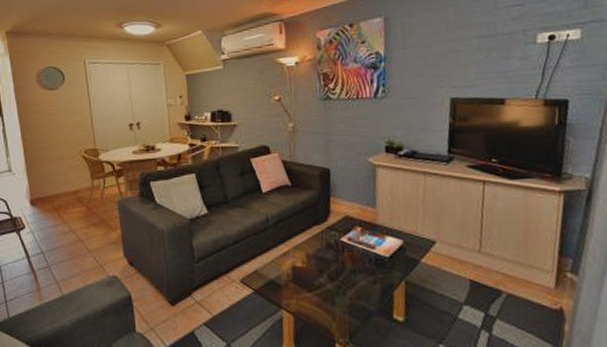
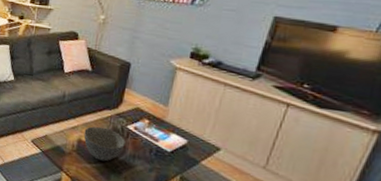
bowl: none [297,246,343,285] -> present [83,126,125,162]

